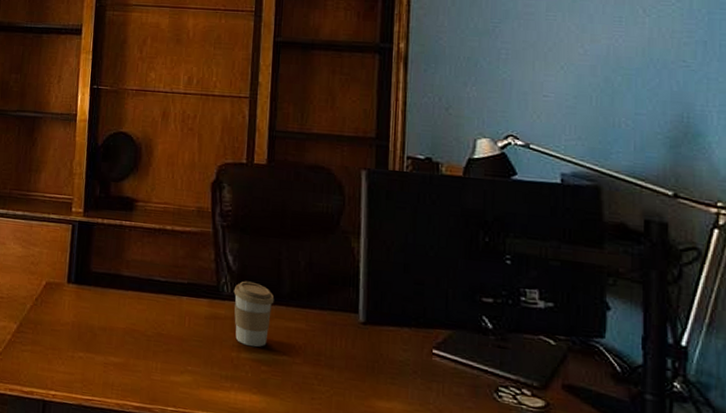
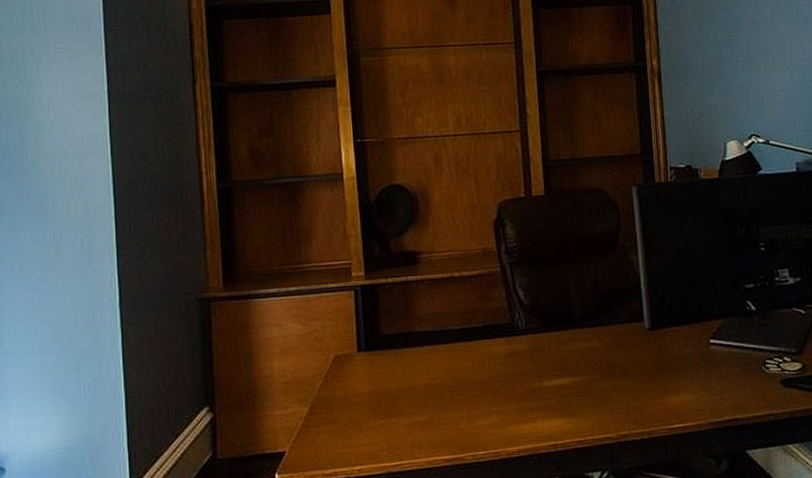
coffee cup: present [233,281,275,347] -> none [528,312,568,375]

